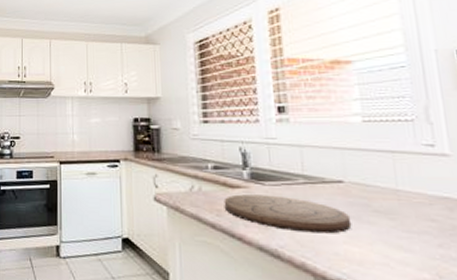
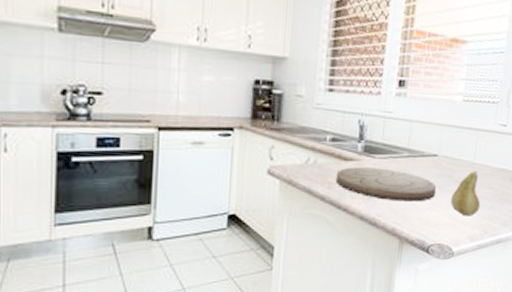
fruit: none [374,199,423,255] -> present [450,171,481,216]

